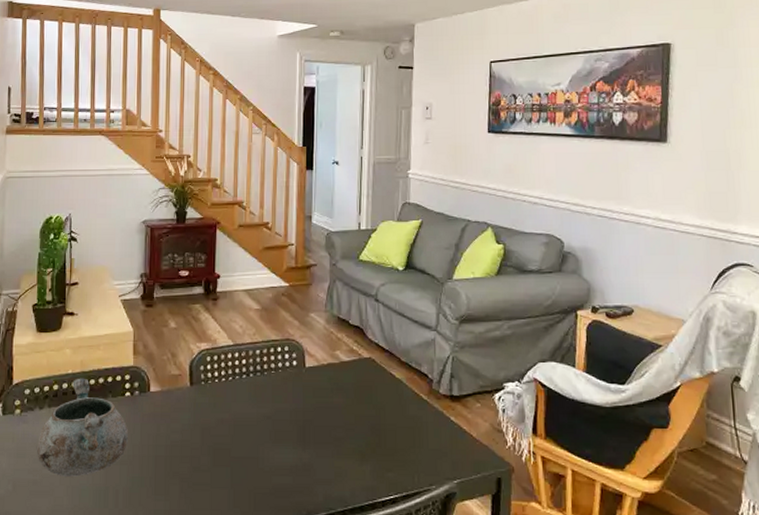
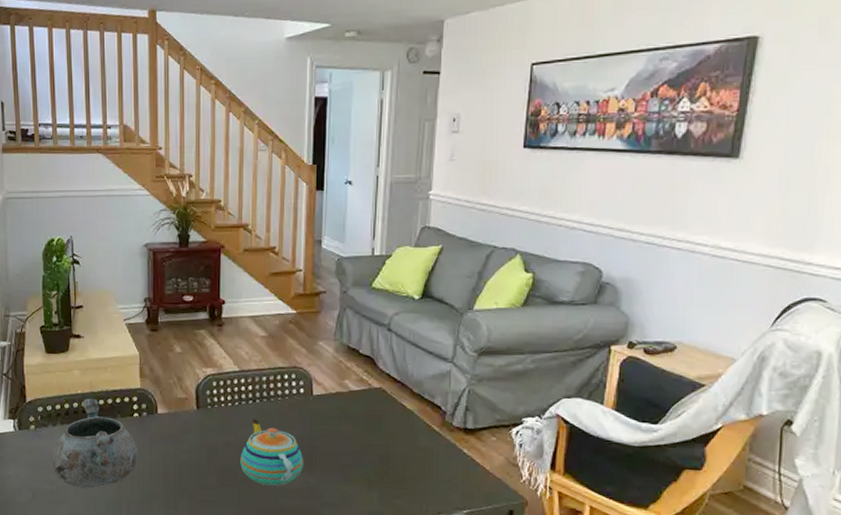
teapot: none [233,394,298,464] -> present [240,419,304,486]

